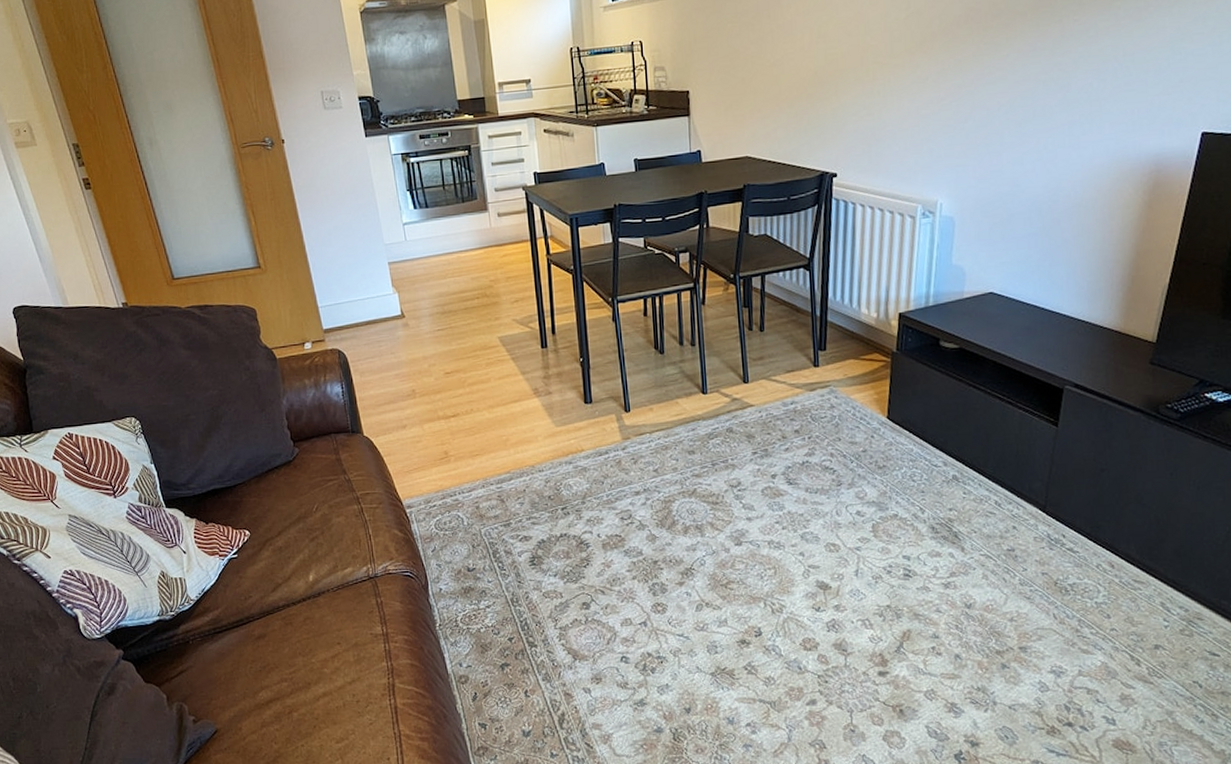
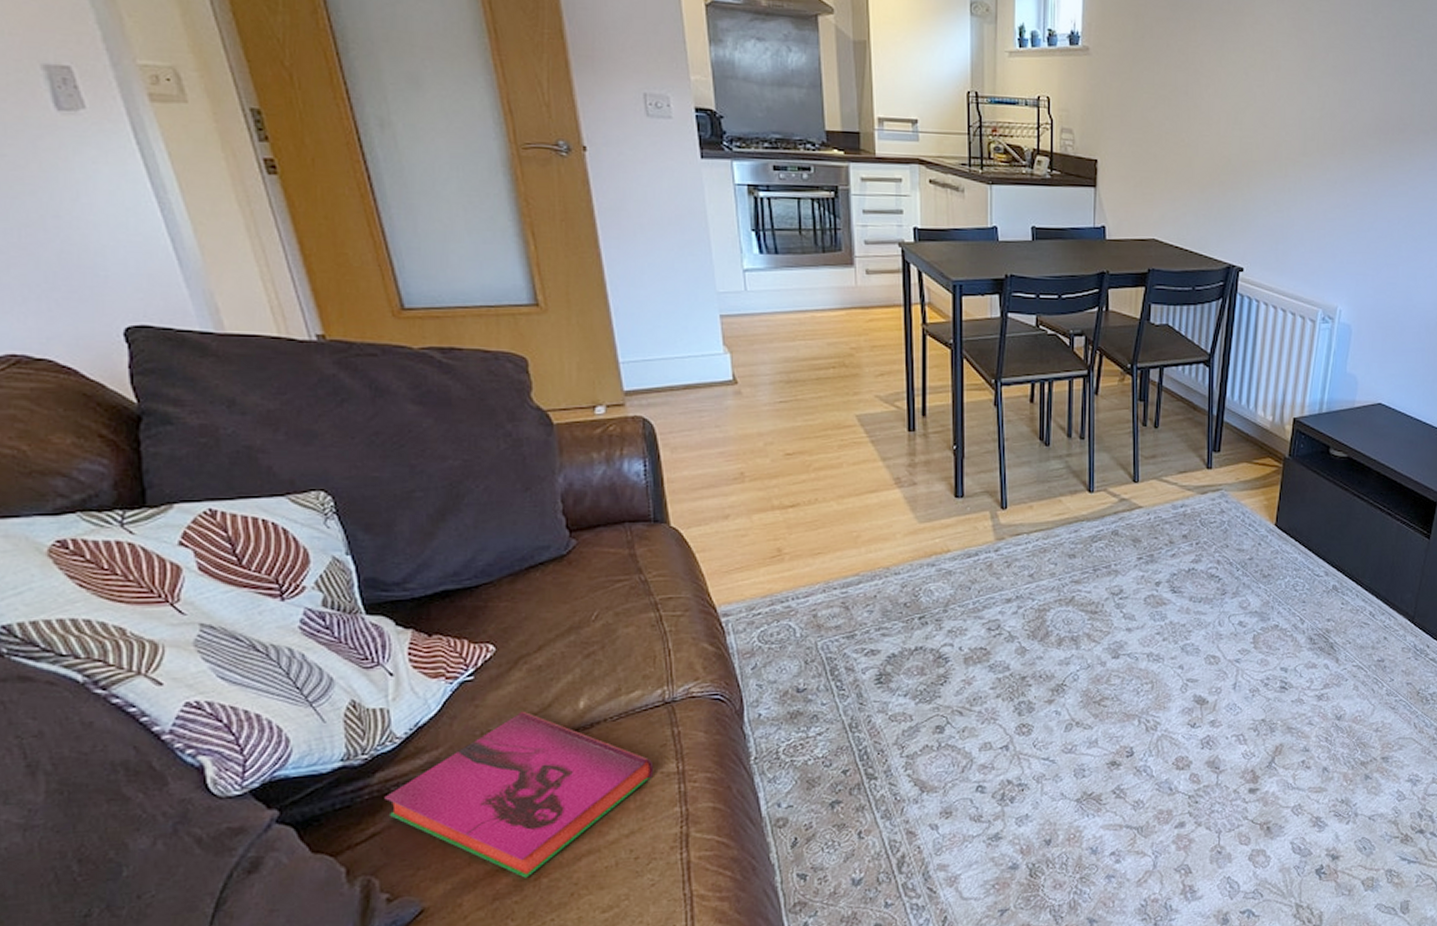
hardback book: none [187,582,366,711] -> present [384,711,654,878]

